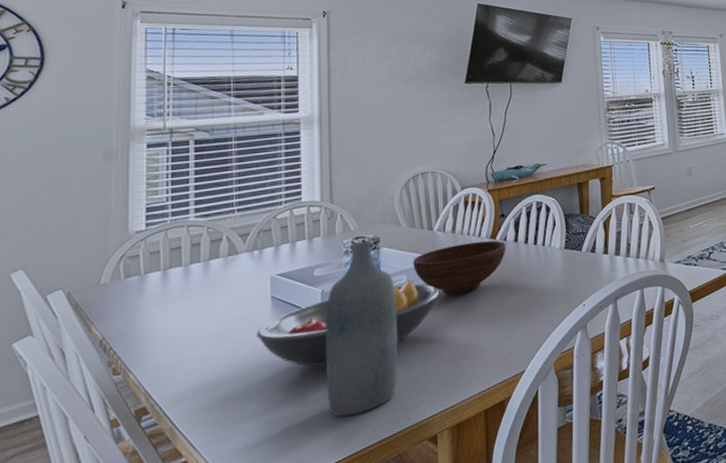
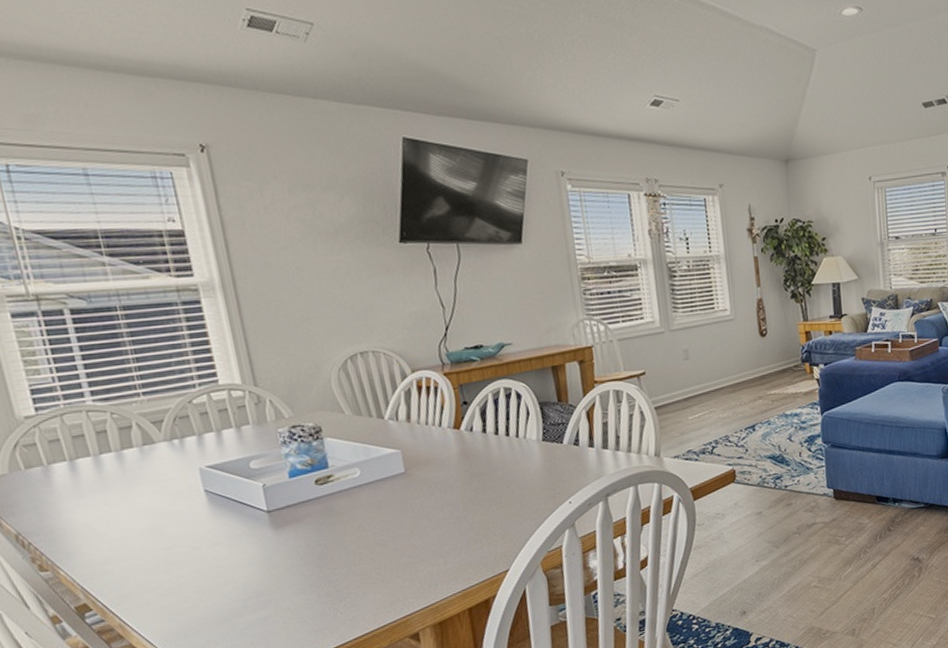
fruit bowl: present [256,279,440,367] -> none [195,472,402,564]
bottle: present [326,241,398,417] -> none [271,430,367,614]
bowl: present [413,240,506,295] -> none [365,431,474,490]

